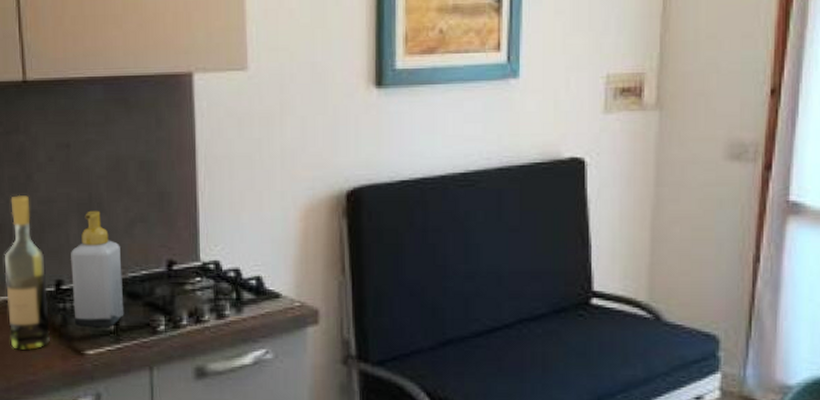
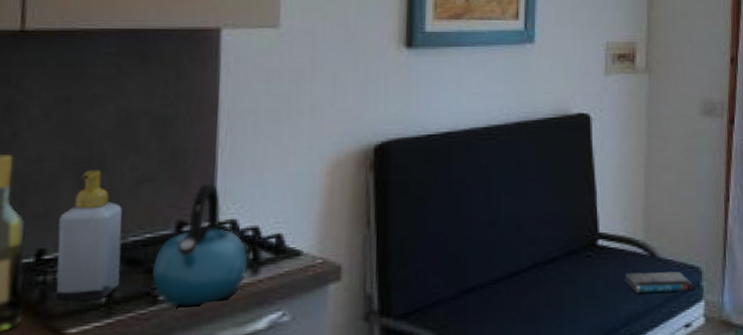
kettle: none [149,225,232,339] -> present [151,183,248,307]
book: none [622,336,710,362] -> present [624,271,695,294]

